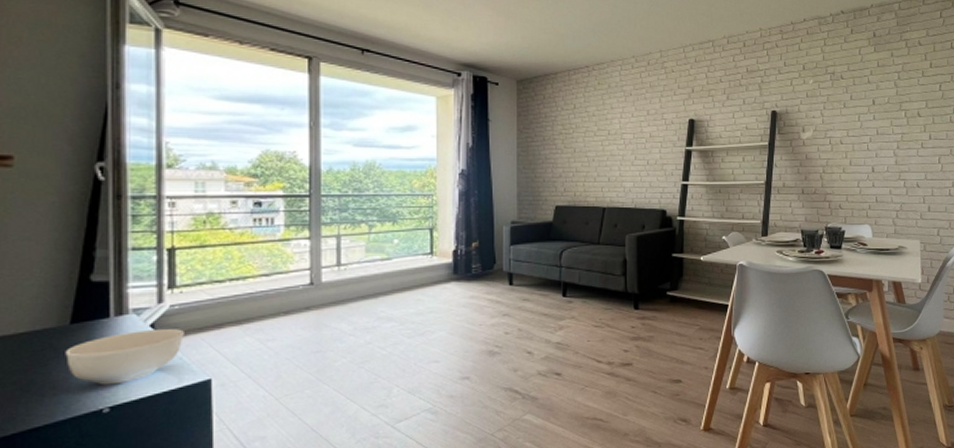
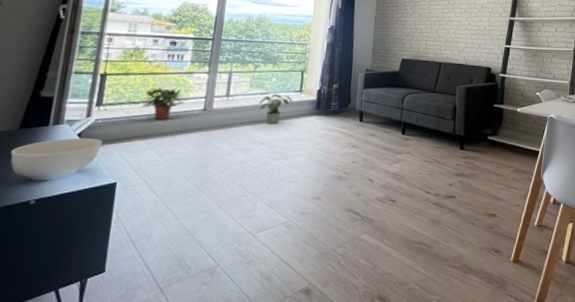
potted plant: none [227,259,284,301] -> present [140,87,185,120]
potted plant: none [380,259,424,297] -> present [258,94,293,125]

